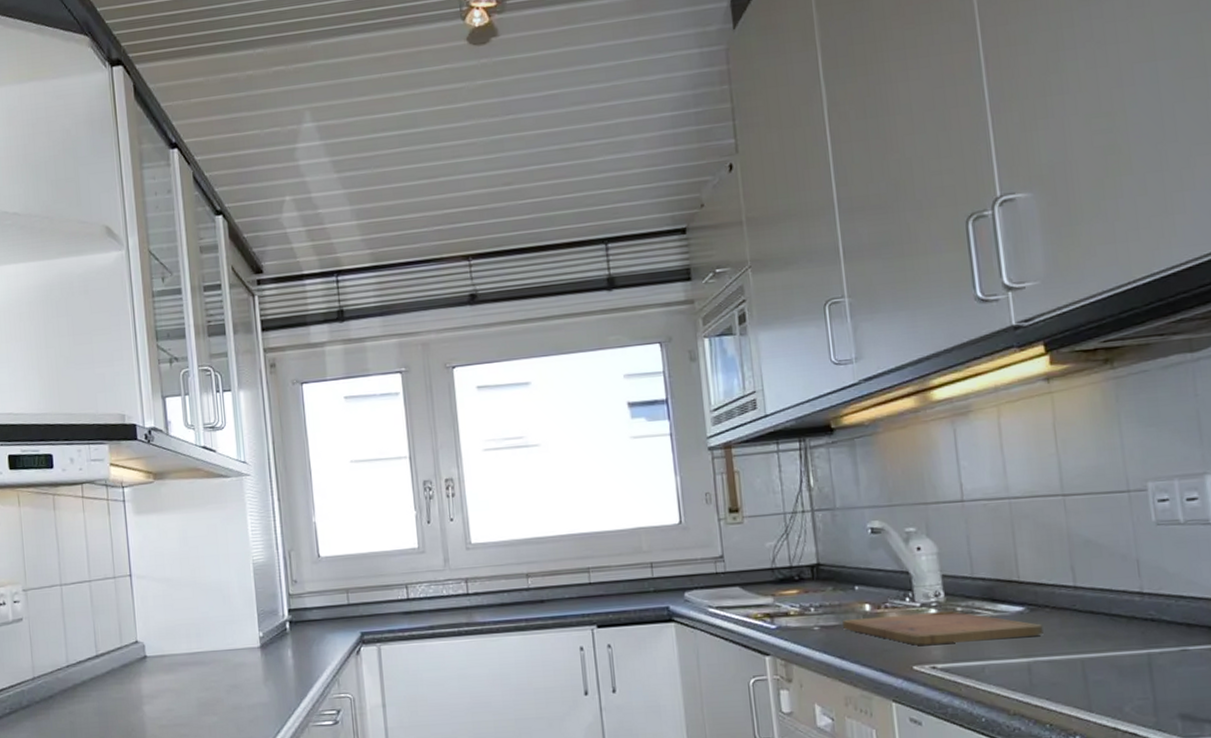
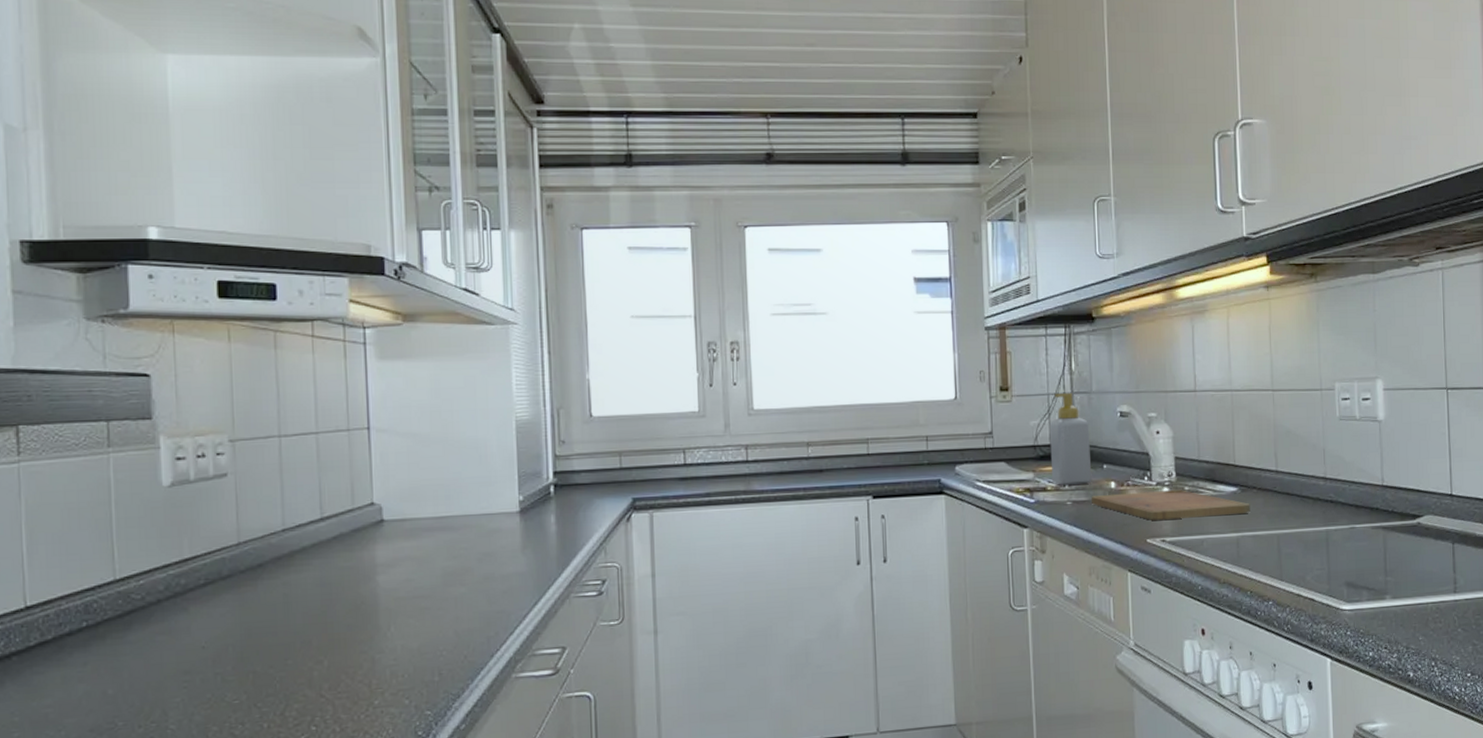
soap bottle: none [788,511,842,609] -> present [1049,393,1092,485]

